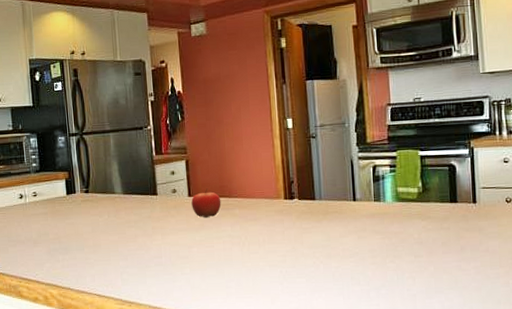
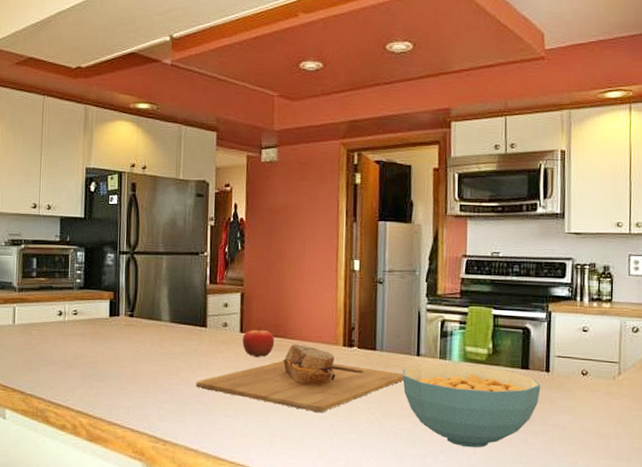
cutting board: none [153,202,343,262] -> present [196,344,404,413]
cereal bowl: none [341,204,470,279] -> present [402,364,541,448]

